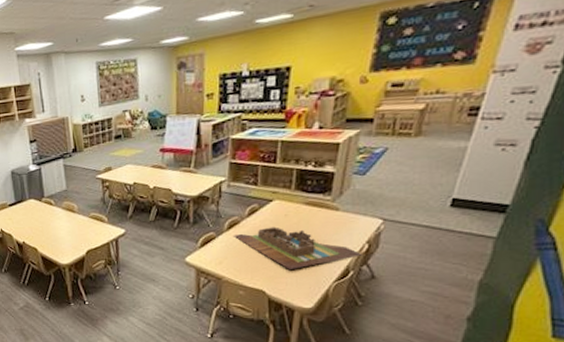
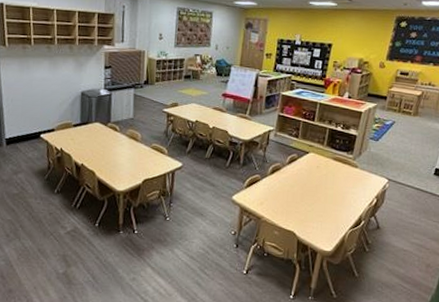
board game: present [234,227,362,269] -> none [275,175,372,215]

